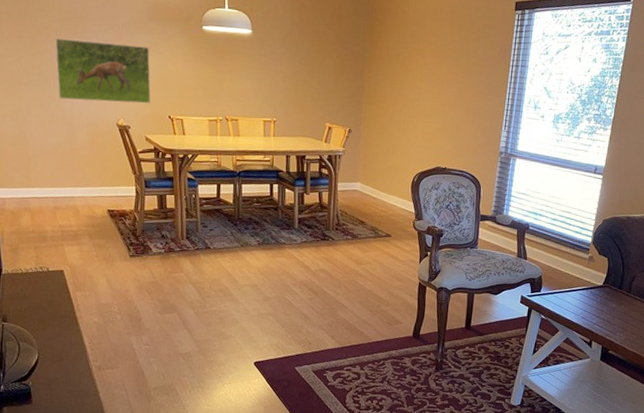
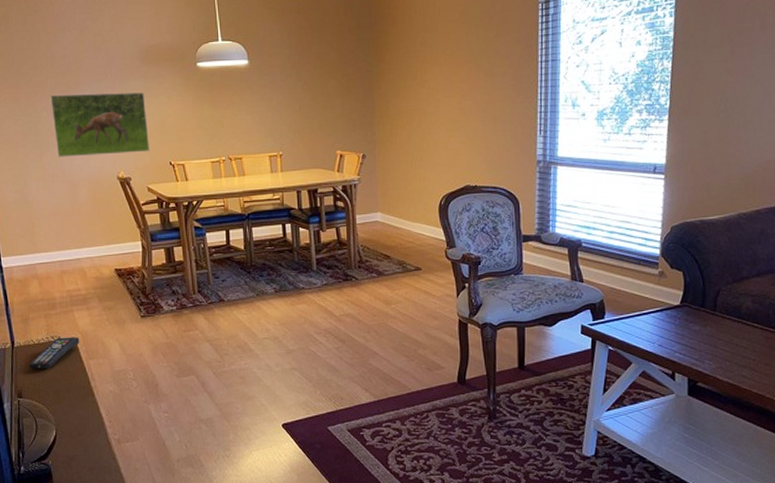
remote control: none [15,268,68,297] -> present [28,337,80,370]

